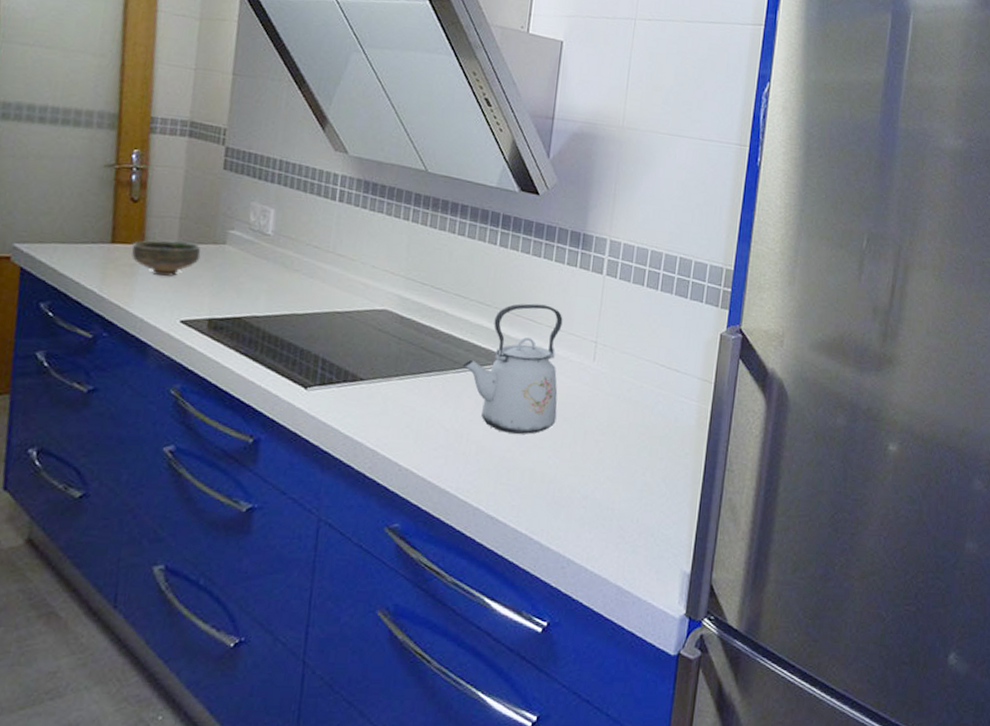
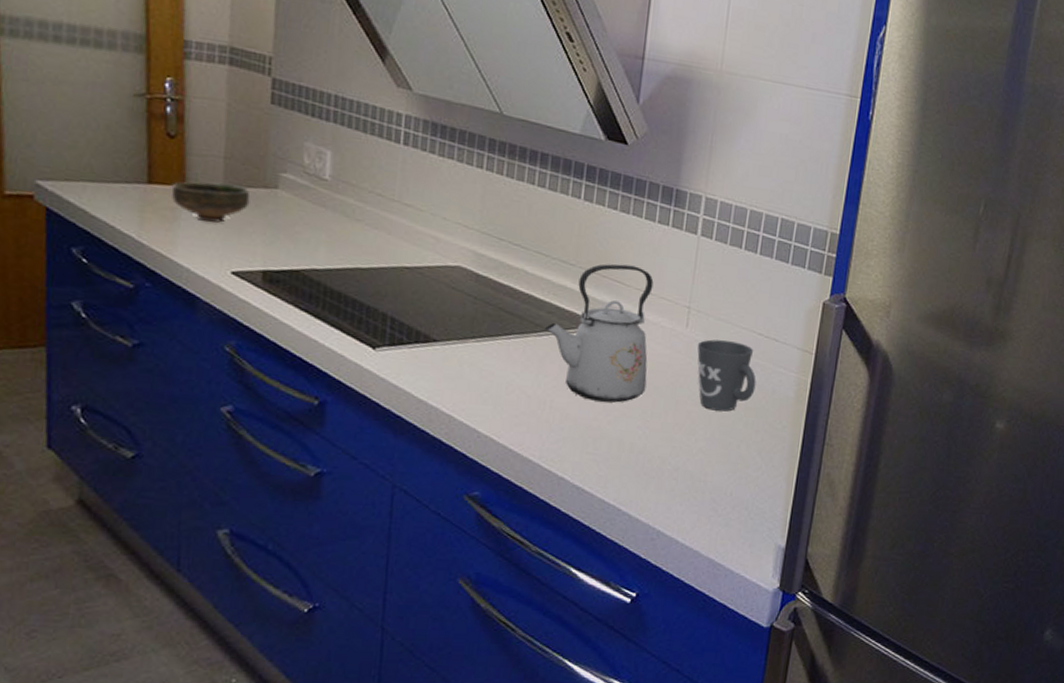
mug: none [603,371,660,440] -> present [697,339,757,412]

